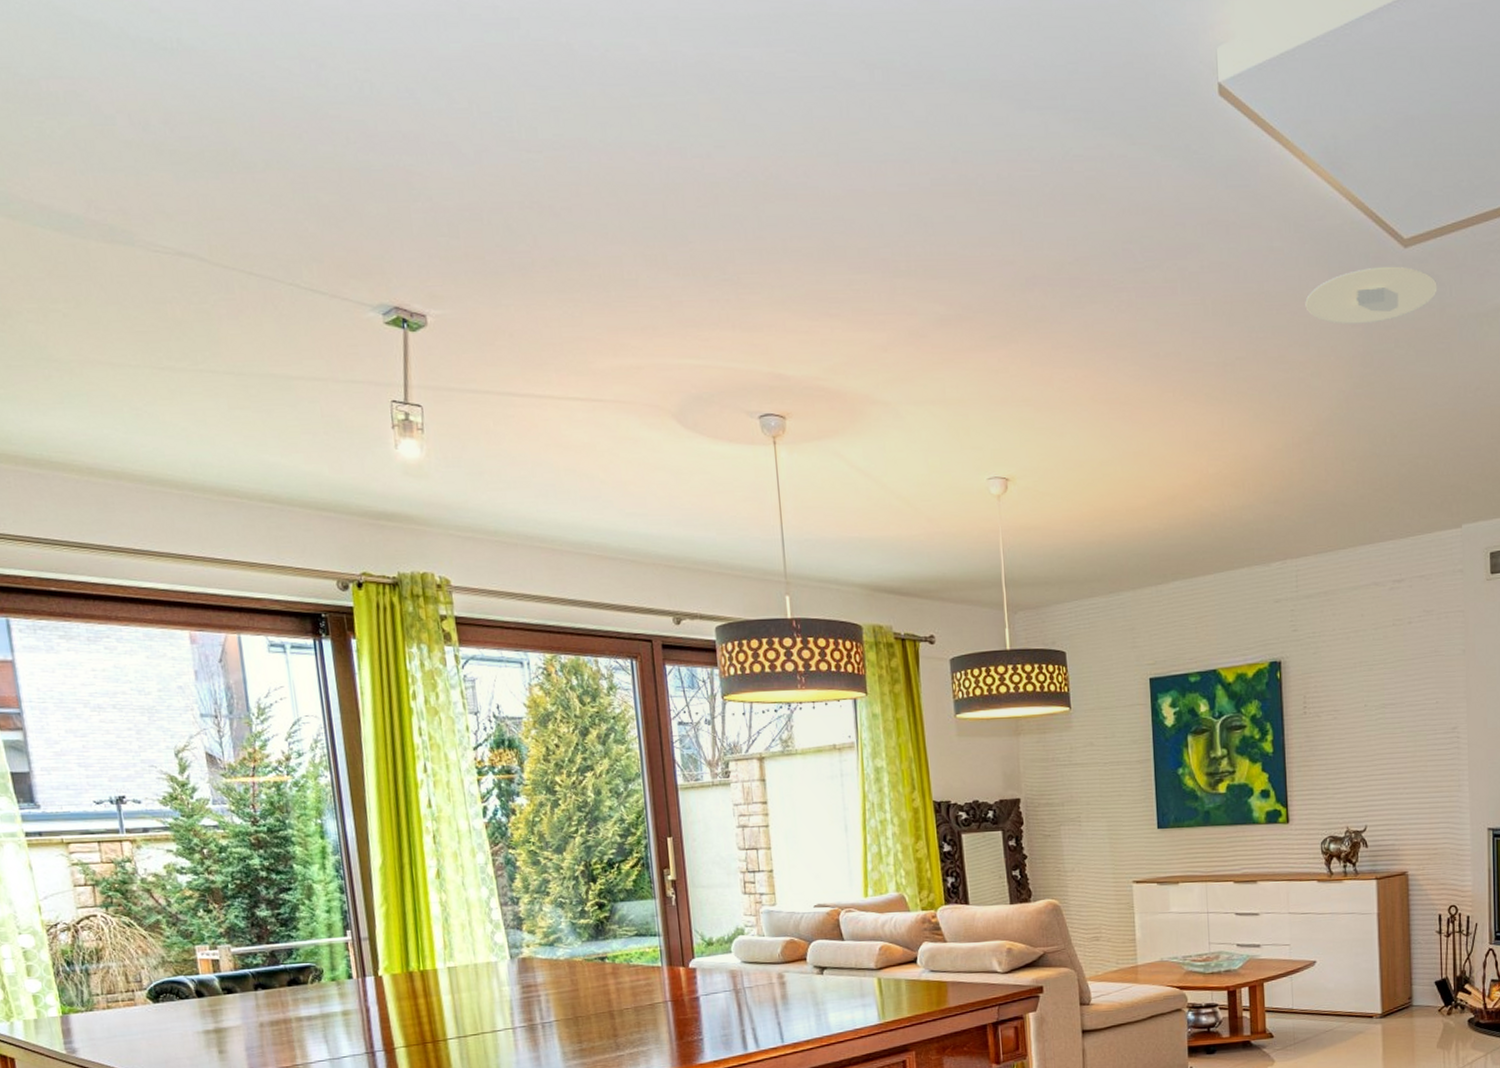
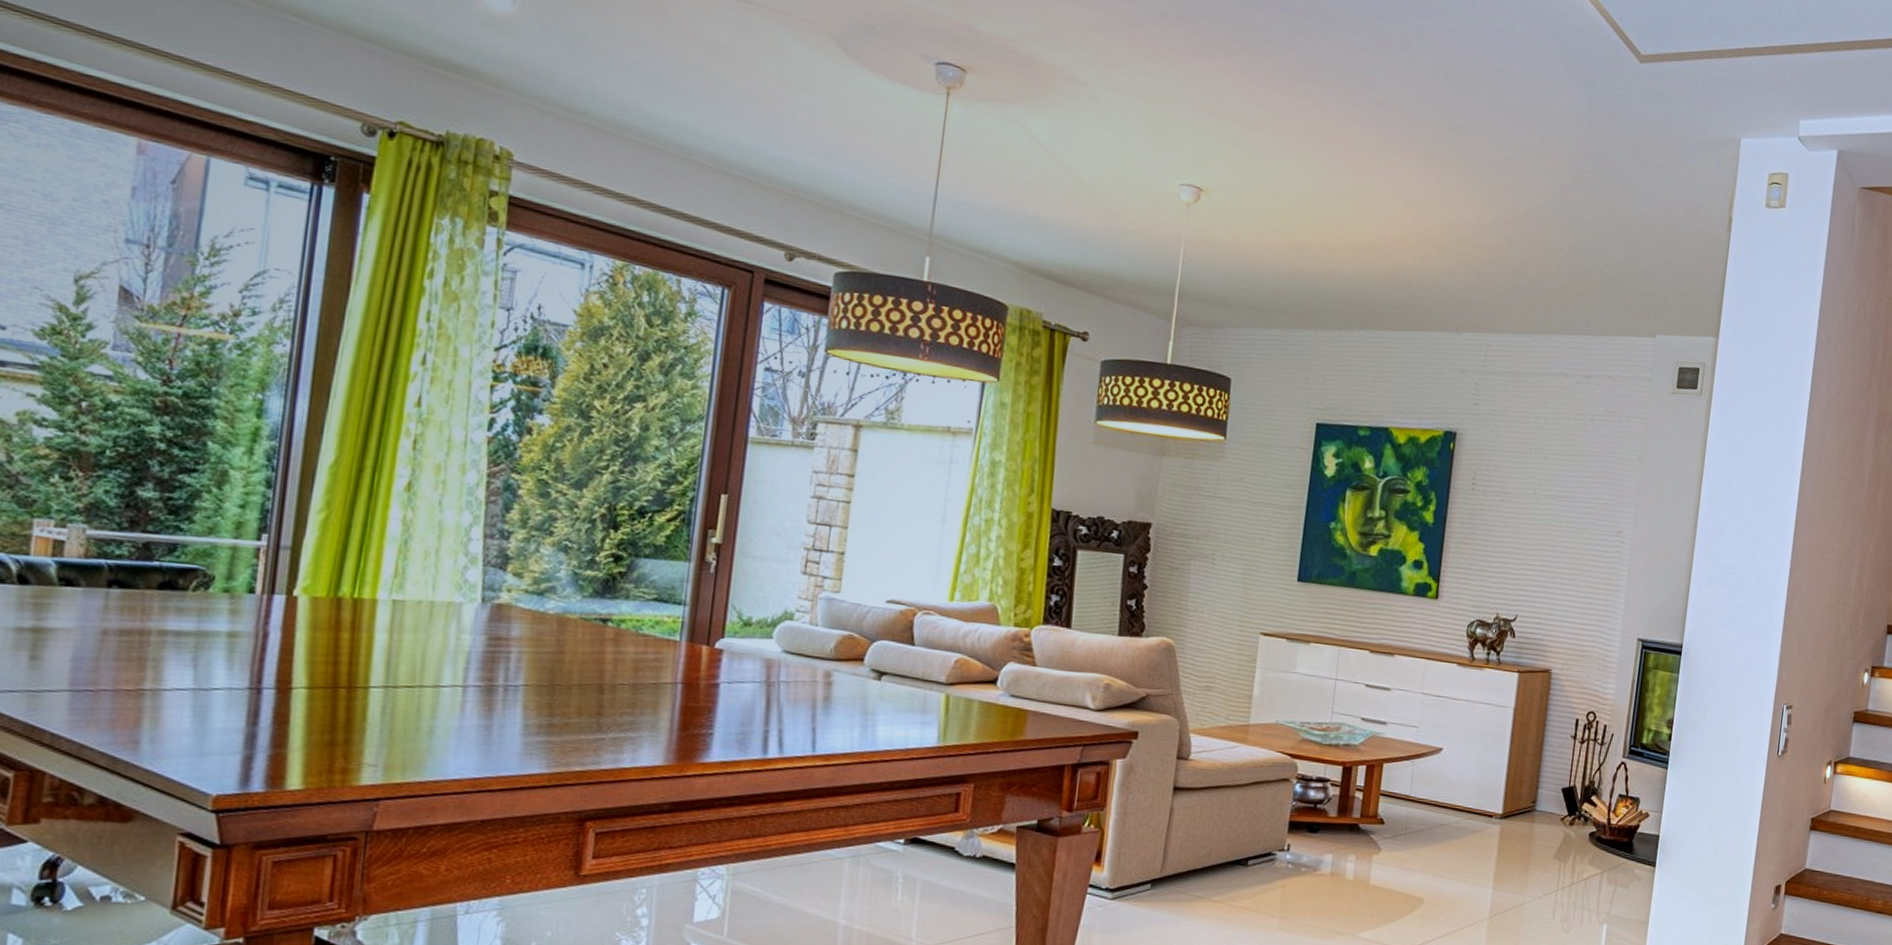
recessed light: present [1305,266,1438,324] -> none [1537,72,1666,126]

